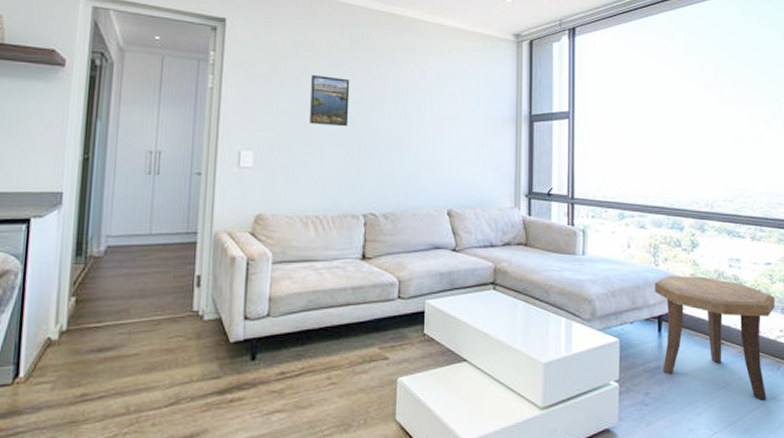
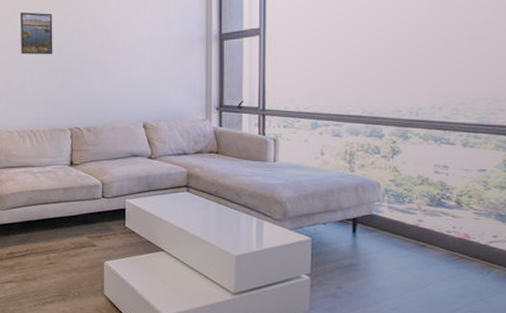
side table: present [654,276,776,400] -> none [349,181,489,301]

